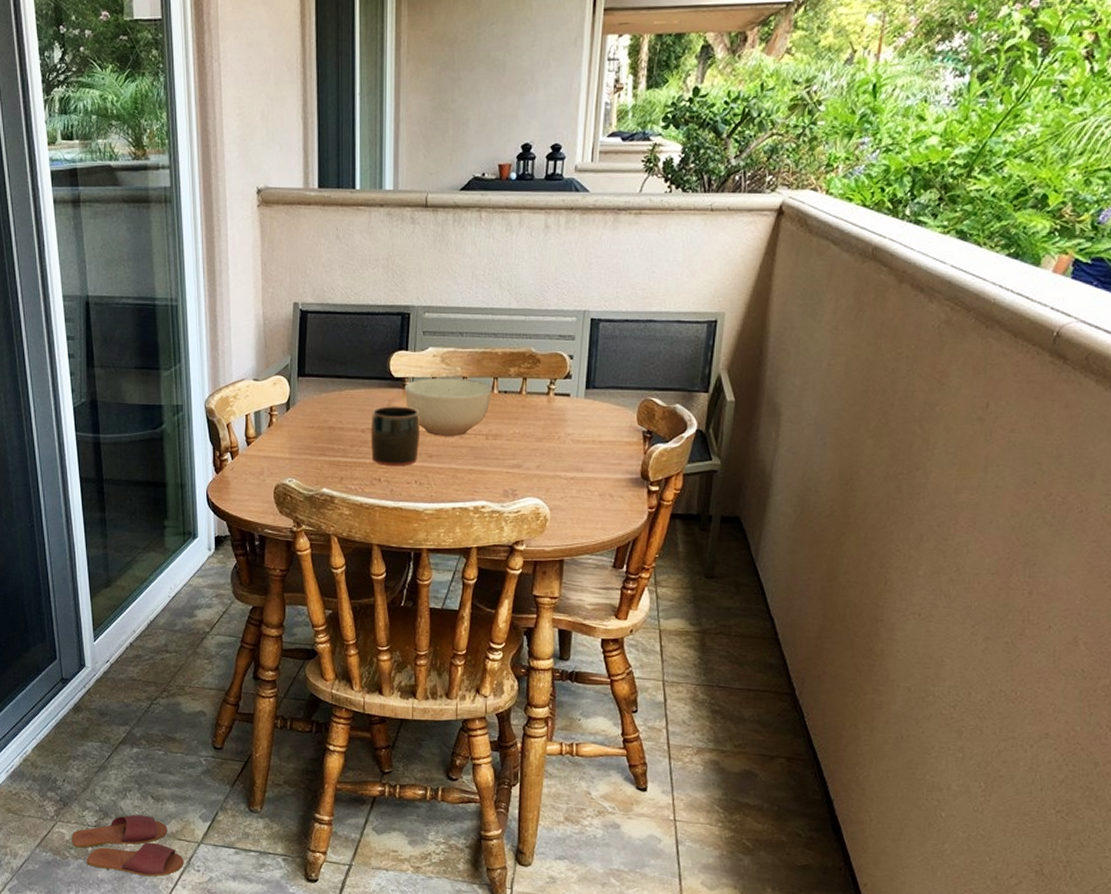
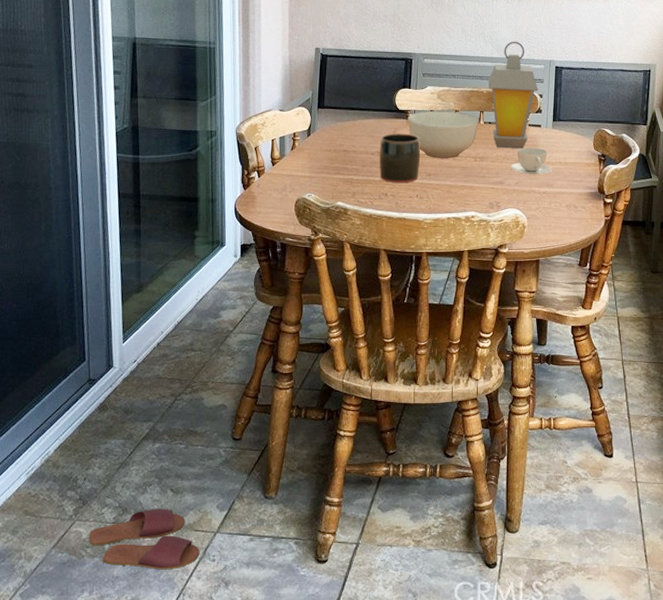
lantern: none [504,287,568,423] -> present [488,41,538,148]
teacup: none [530,422,584,455] -> present [510,147,553,174]

